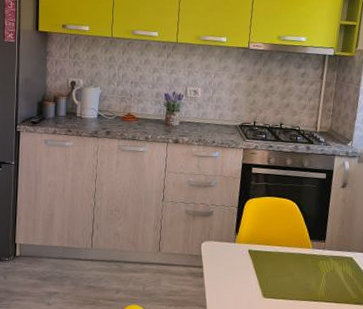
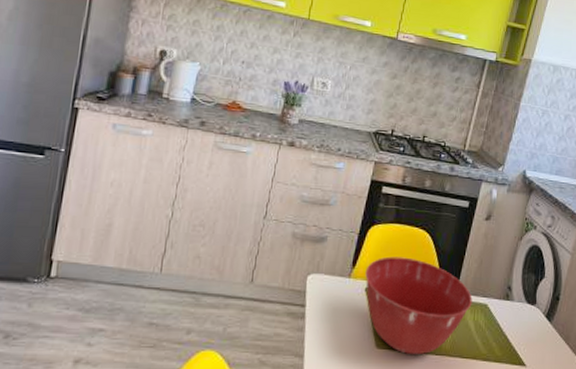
mixing bowl: none [247,223,339,302] -> present [365,256,473,355]

